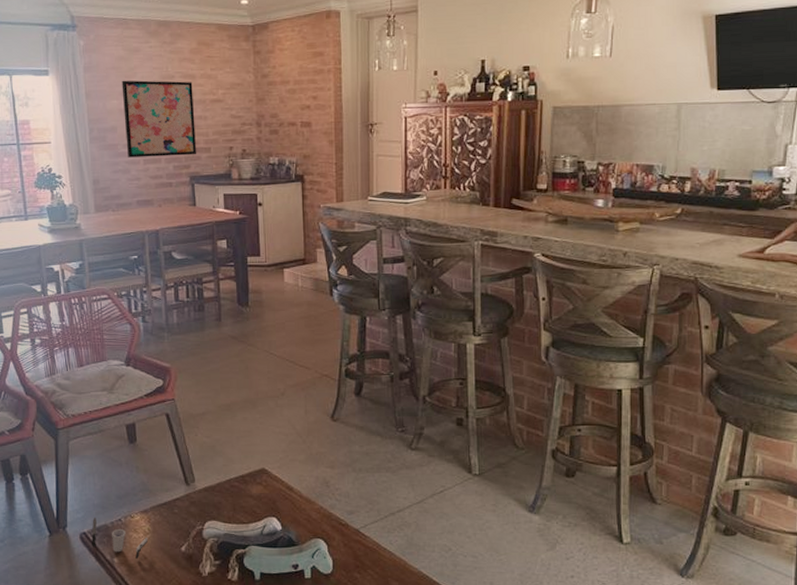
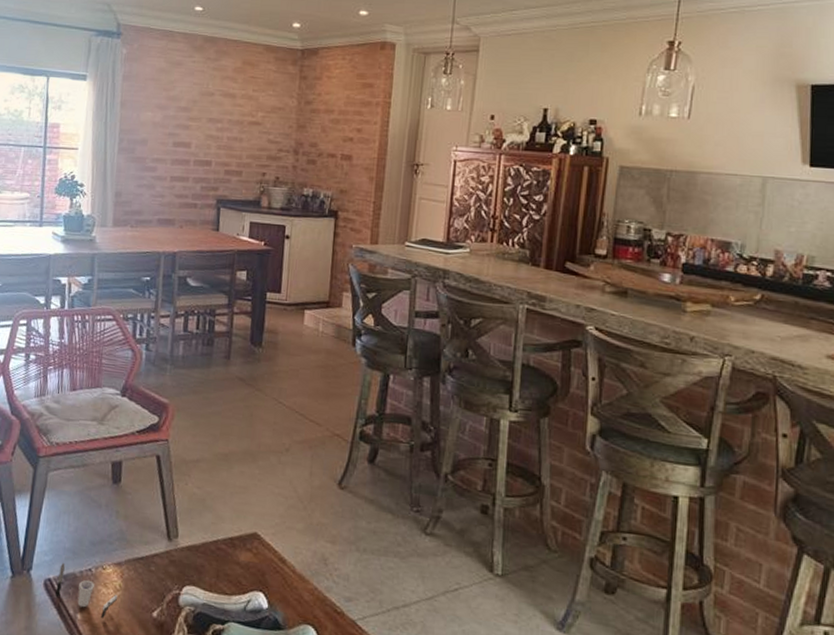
wall art: present [121,80,197,158] -> none [154,92,232,178]

